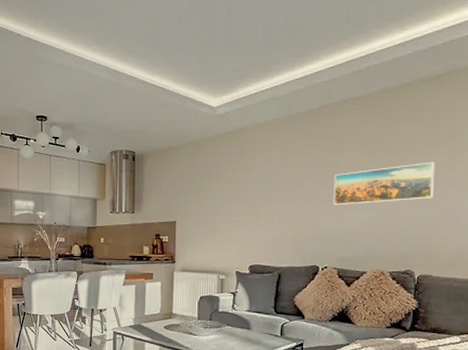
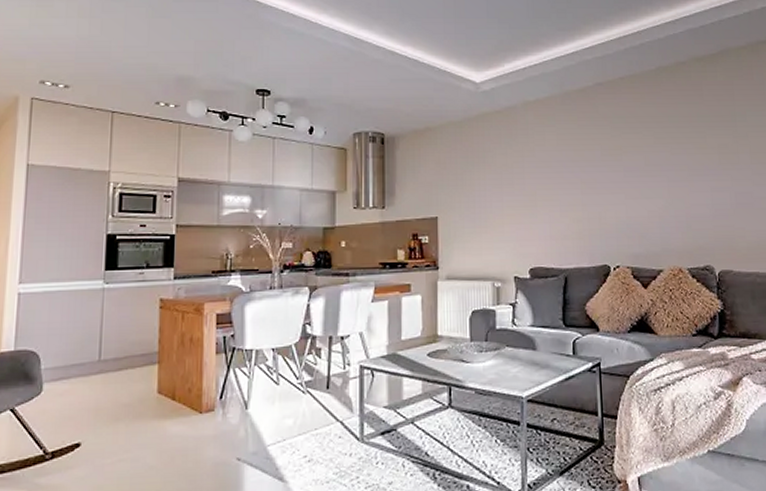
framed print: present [333,161,435,205] -> none [617,144,723,193]

